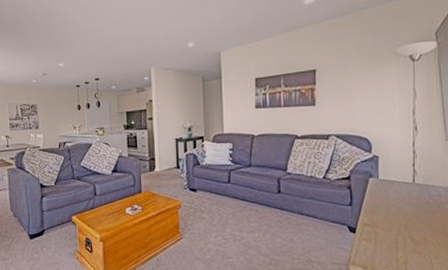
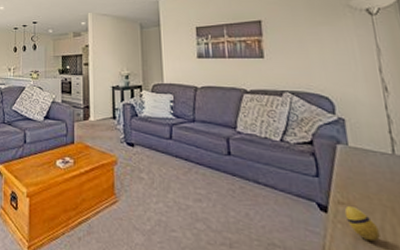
decorative egg: none [369,226,394,252] -> present [344,205,380,242]

